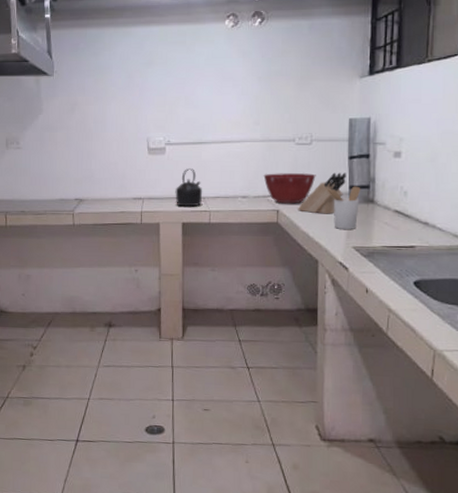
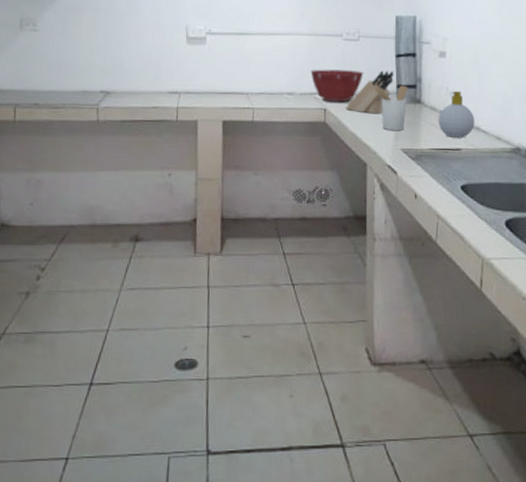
kettle: present [175,169,203,207] -> none [215,61,246,103]
soap bottle: none [391,190,431,236] -> present [438,91,475,138]

